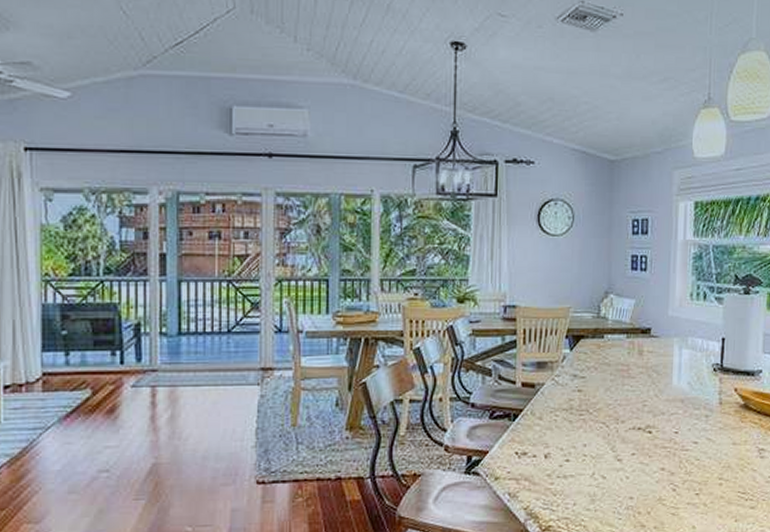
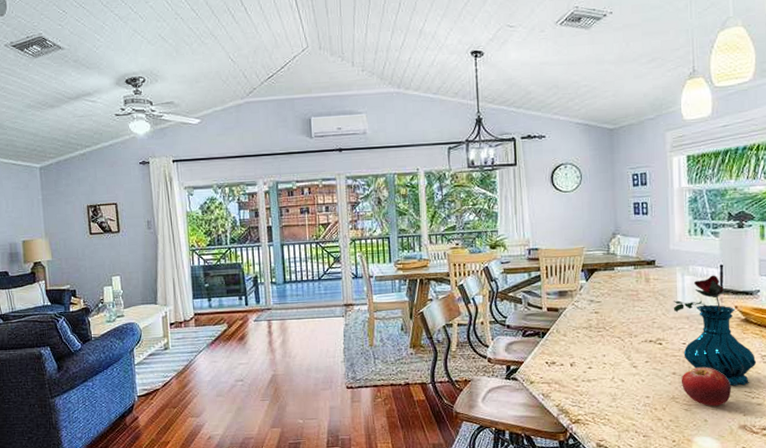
vase: none [667,350,753,485] -> present [673,275,757,386]
fruit: none [669,462,725,510] -> present [681,367,732,407]

